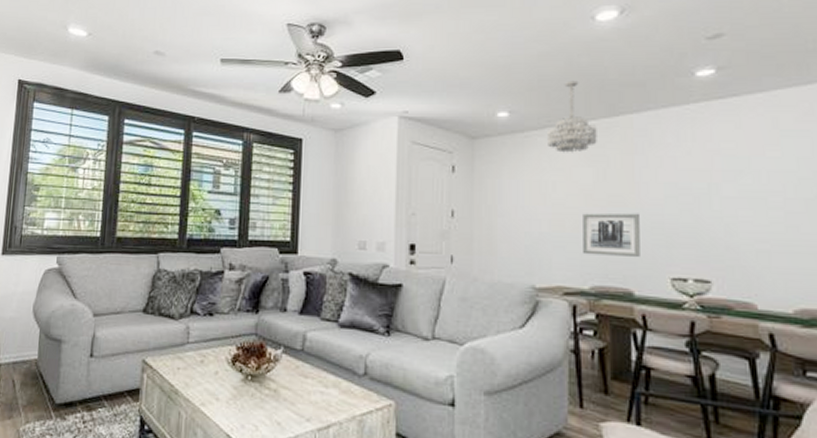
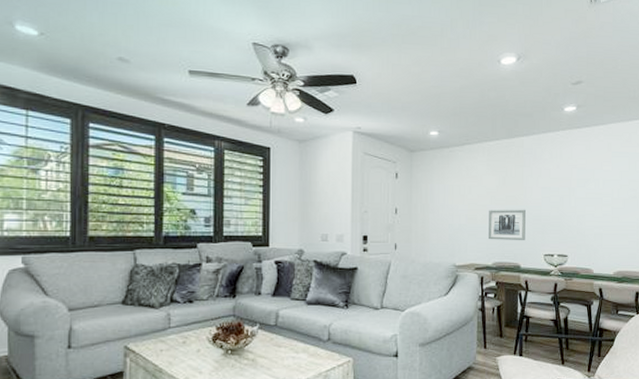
chandelier: present [548,80,597,153] -> none [466,109,500,165]

